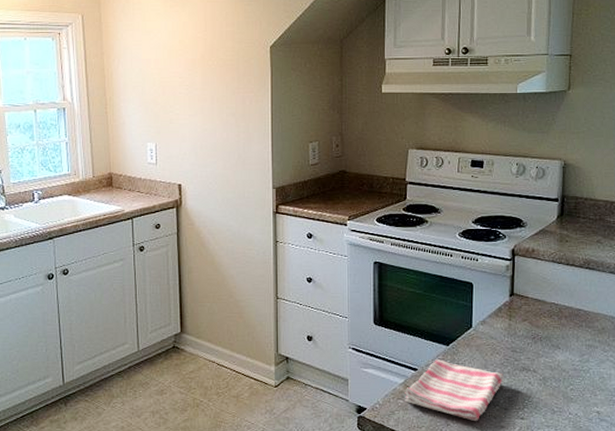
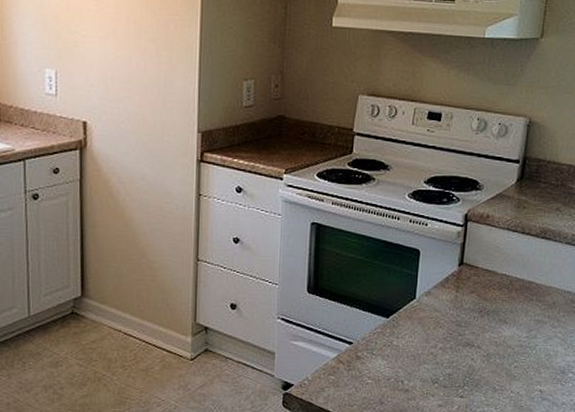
dish towel: present [405,359,504,421] -> none [337,333,446,399]

